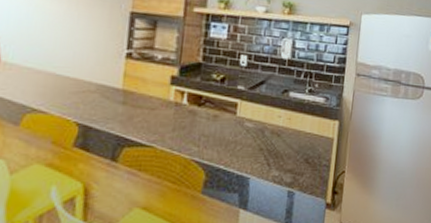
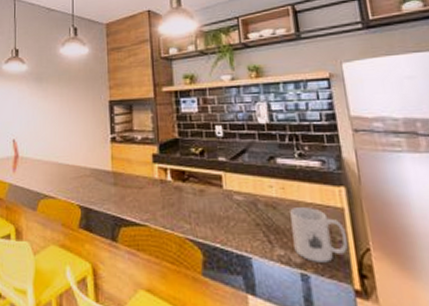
mug: none [287,136,331,182] -> present [290,208,348,263]

